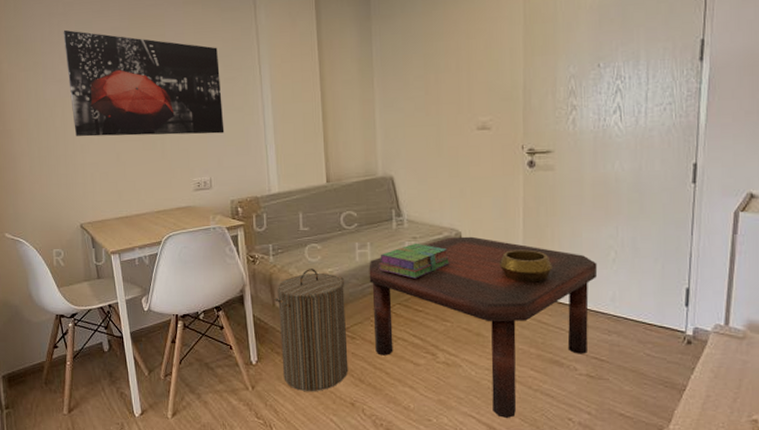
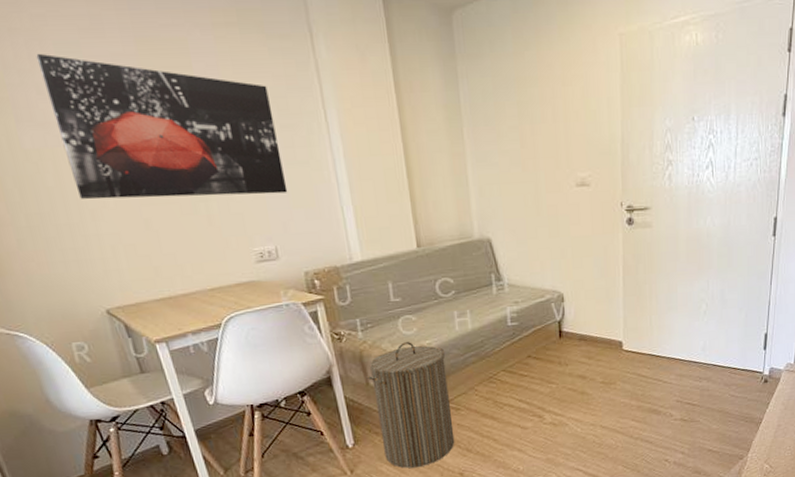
coffee table: present [369,236,598,419] -> none [470,297,691,468]
stack of books: present [379,243,450,279] -> none [480,307,554,344]
decorative bowl: present [499,249,552,283] -> none [600,307,651,340]

